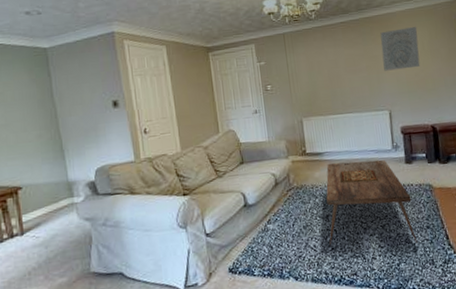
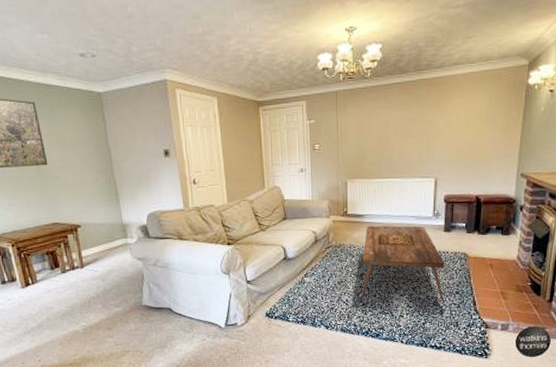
wall art: present [380,26,421,71] -> none [436,91,477,138]

